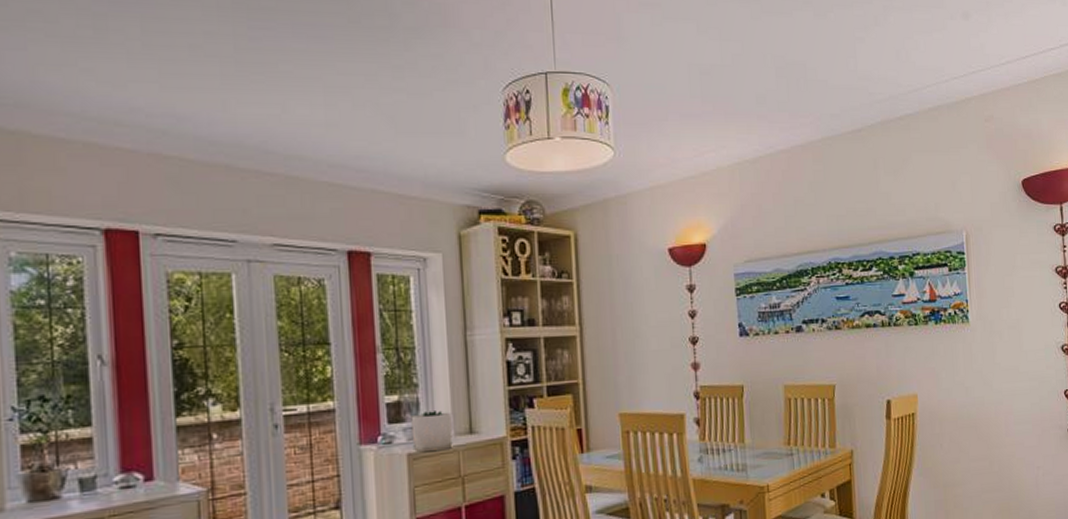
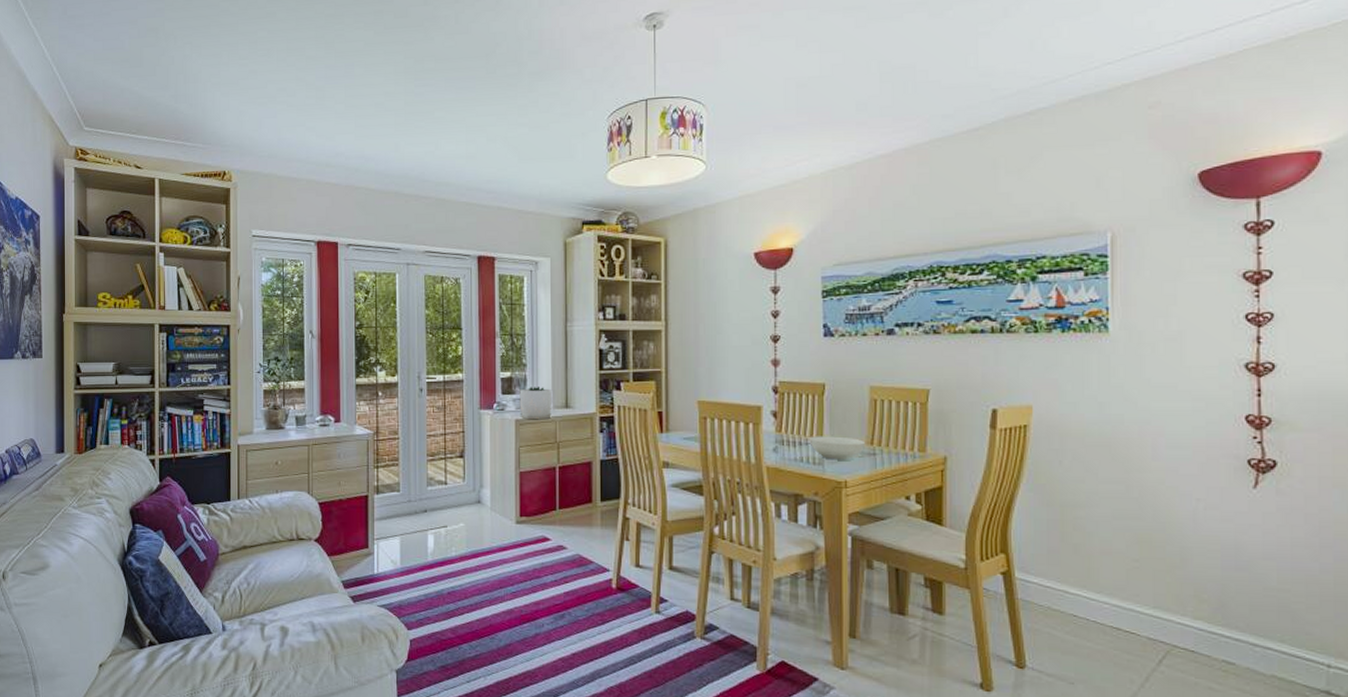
bowl: none [732,439,784,465] -> present [809,436,866,460]

